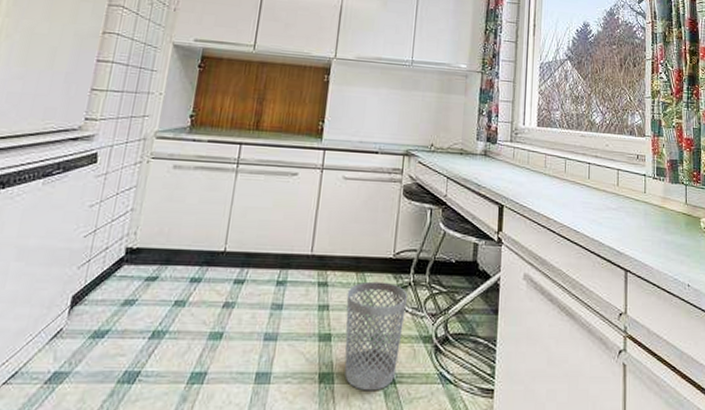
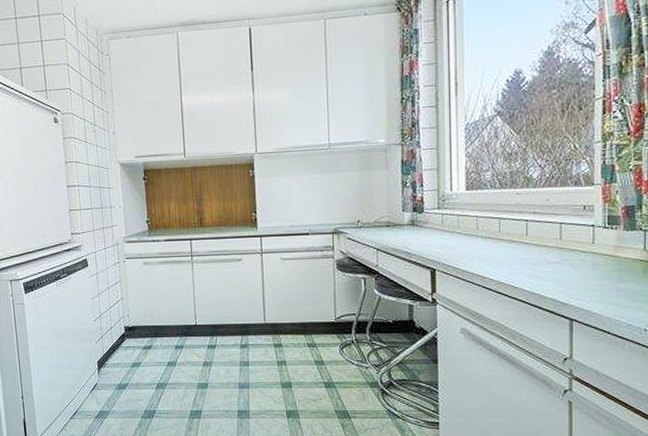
wastebasket: present [344,281,407,391] -> none [299,341,352,423]

